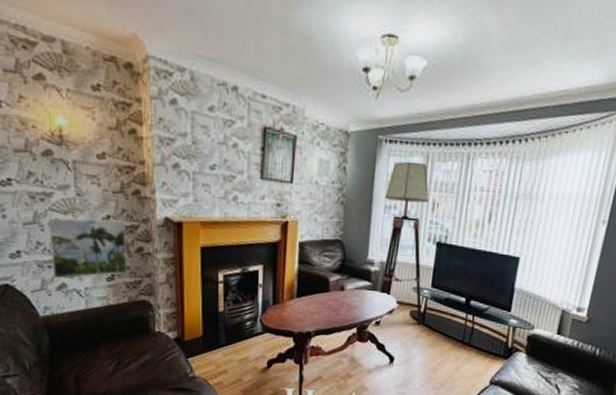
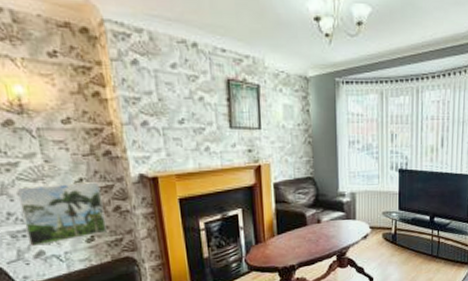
floor lamp: present [374,161,429,326] -> none [347,99,394,251]

